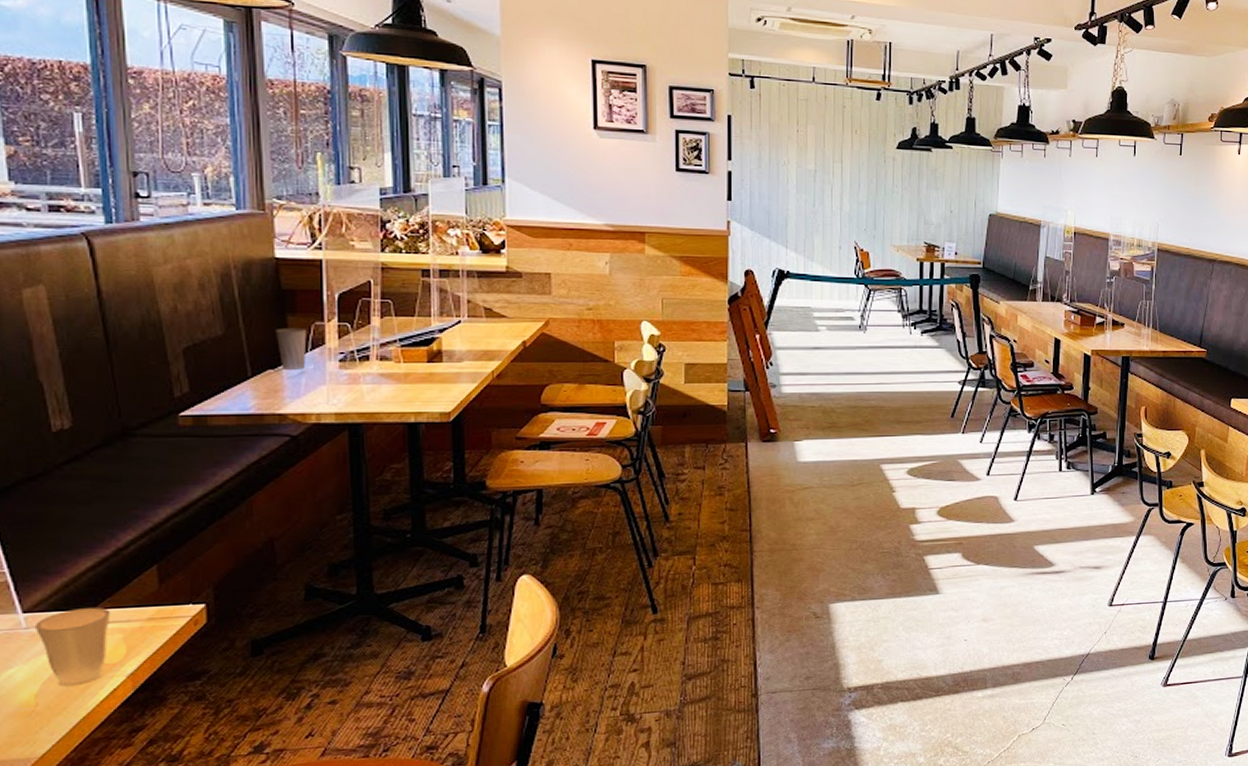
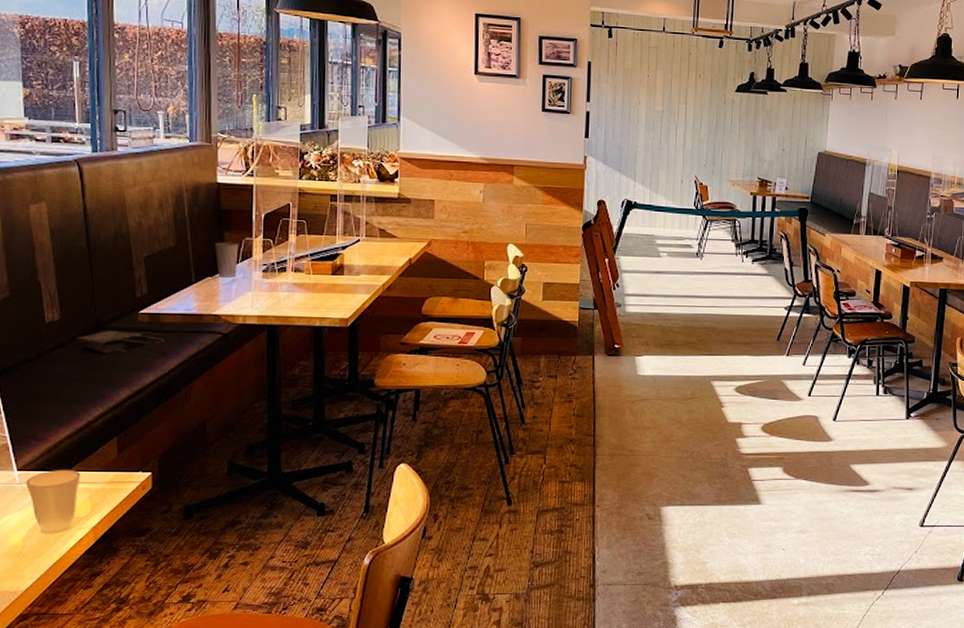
tote bag: none [94,438,216,466] -> present [75,331,165,356]

